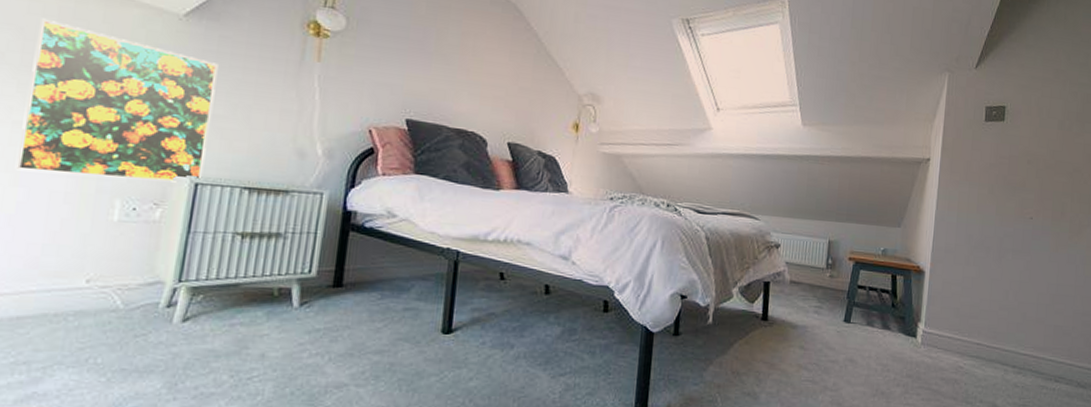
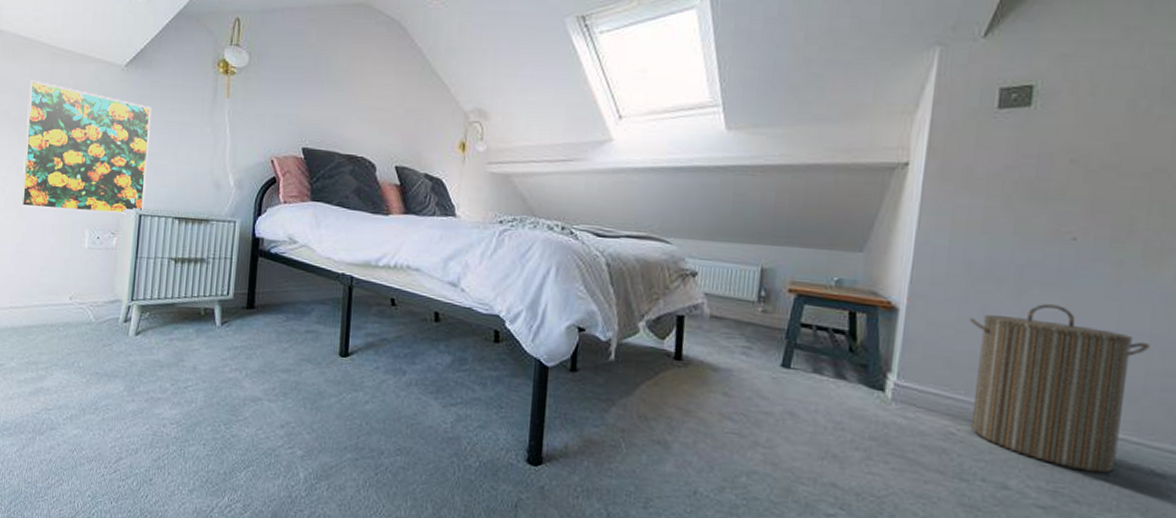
laundry hamper: none [970,266,1075,389] -> present [970,304,1150,474]

